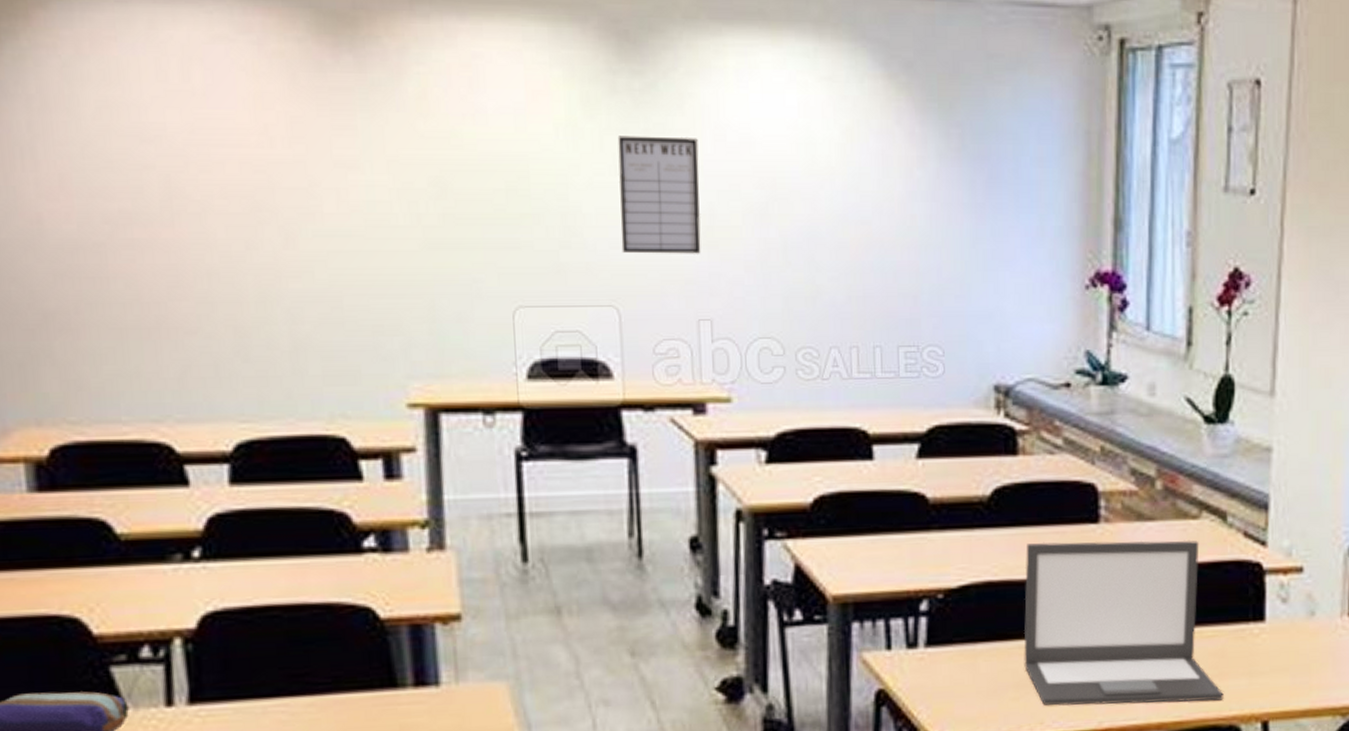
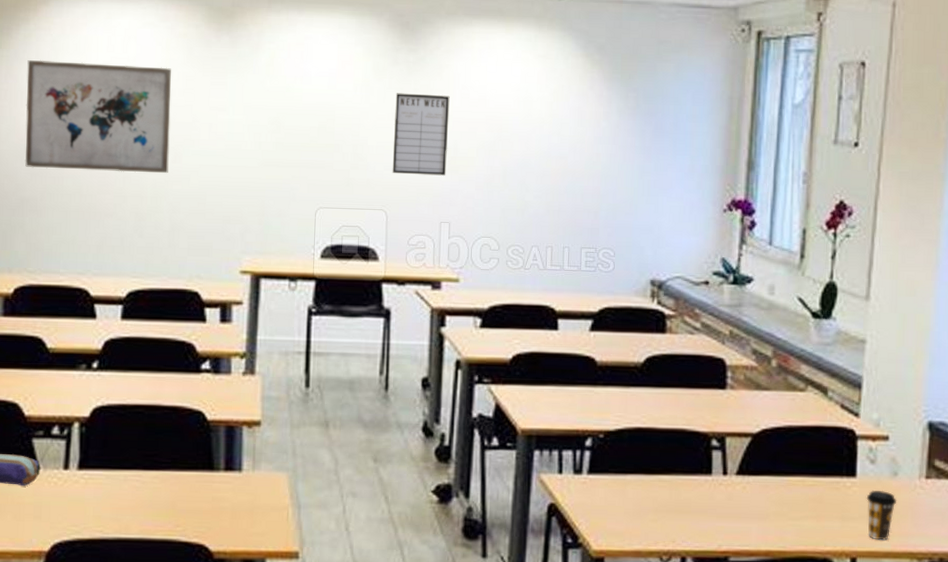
wall art: none [24,95,279,266] -> present [24,60,171,174]
laptop: present [1023,540,1224,706] -> none [662,400,820,537]
coffee cup: none [1278,636,1315,697] -> present [866,491,897,540]

